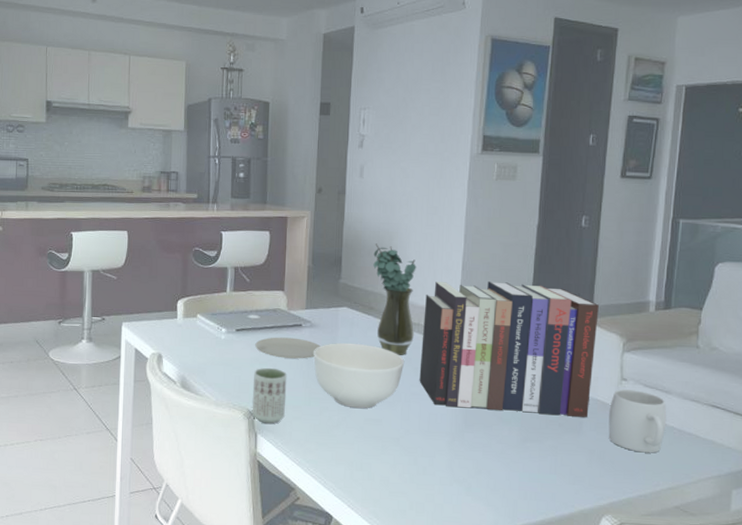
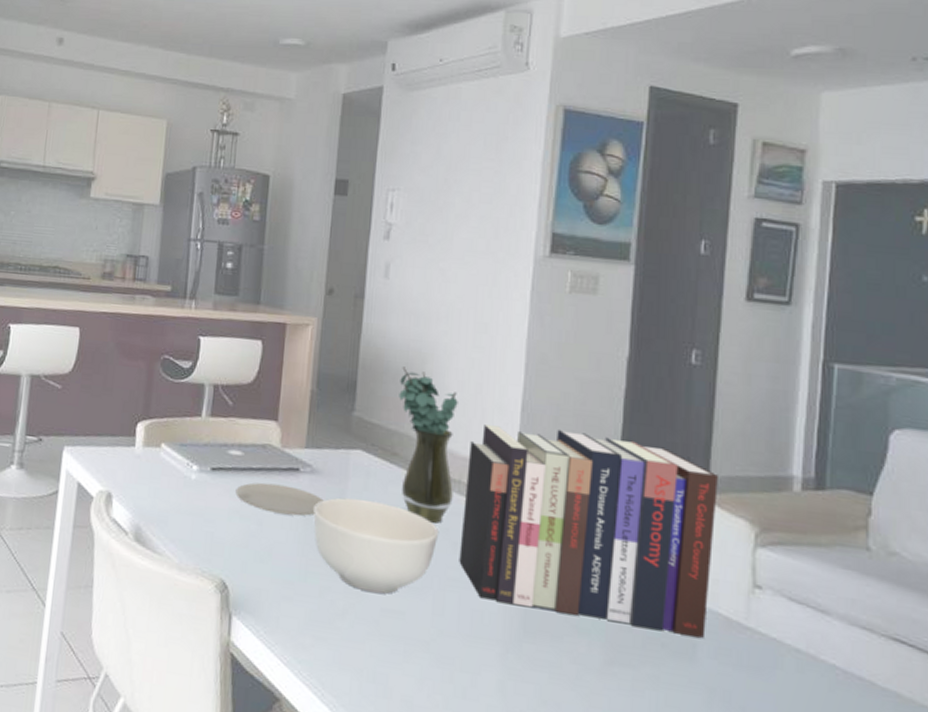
cup: present [252,367,287,424] -> none [226,523,277,603]
mug: present [608,389,667,453] -> none [736,601,825,702]

